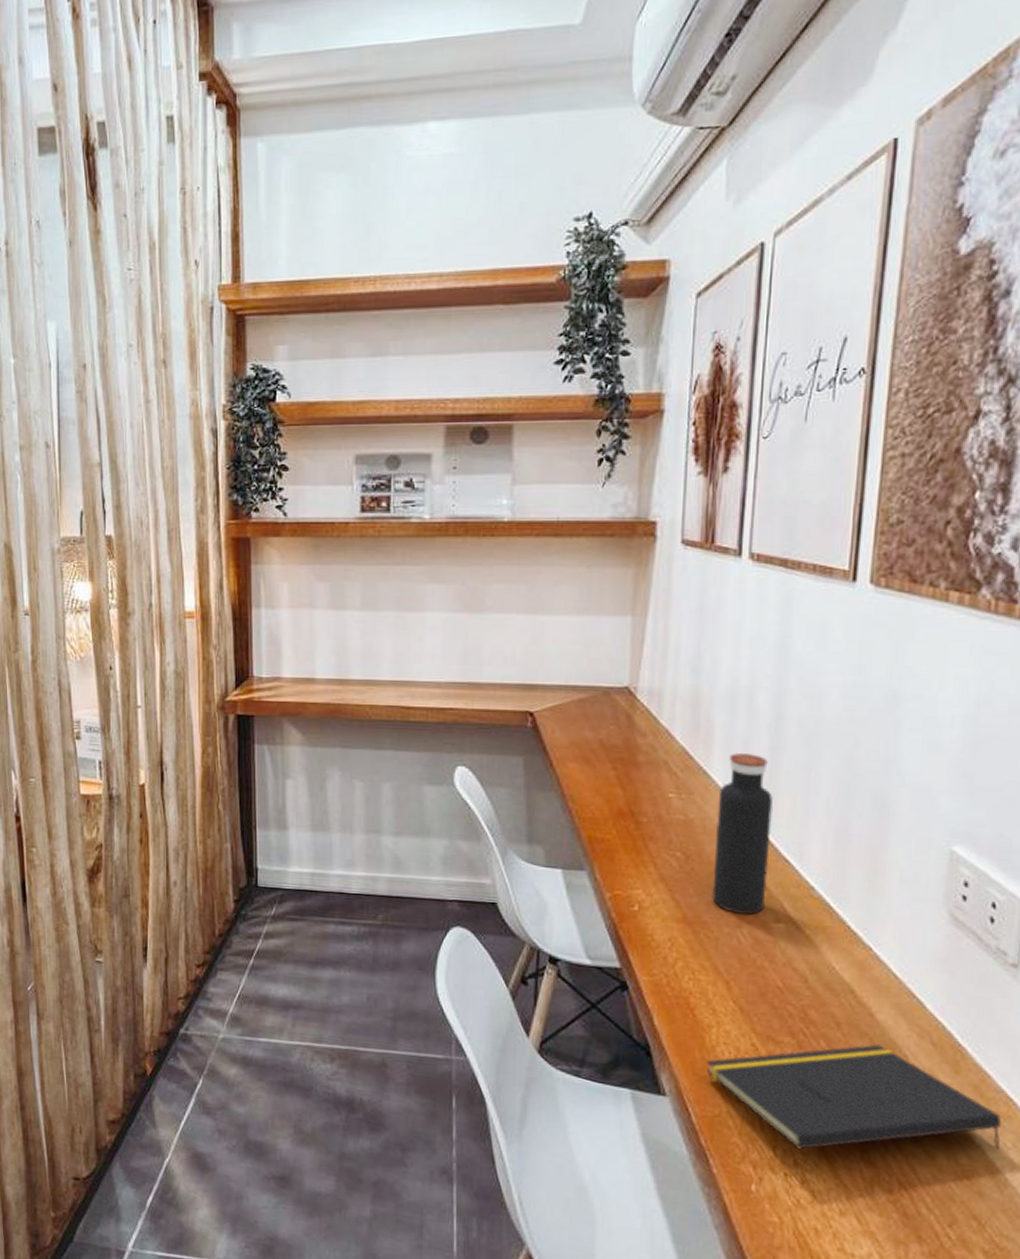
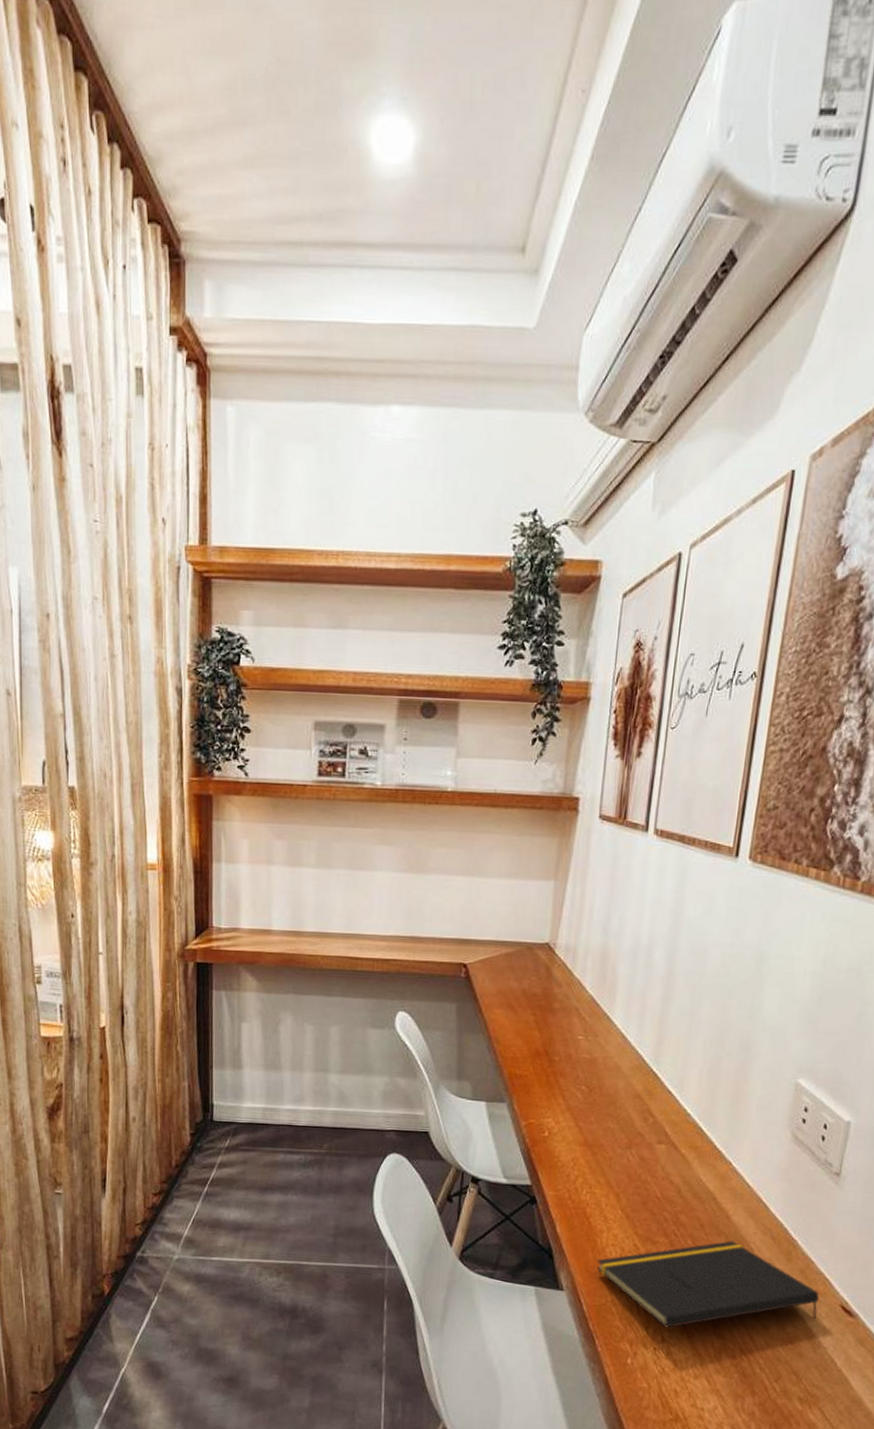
water bottle: present [712,753,774,915] -> none [608,1002,662,1138]

